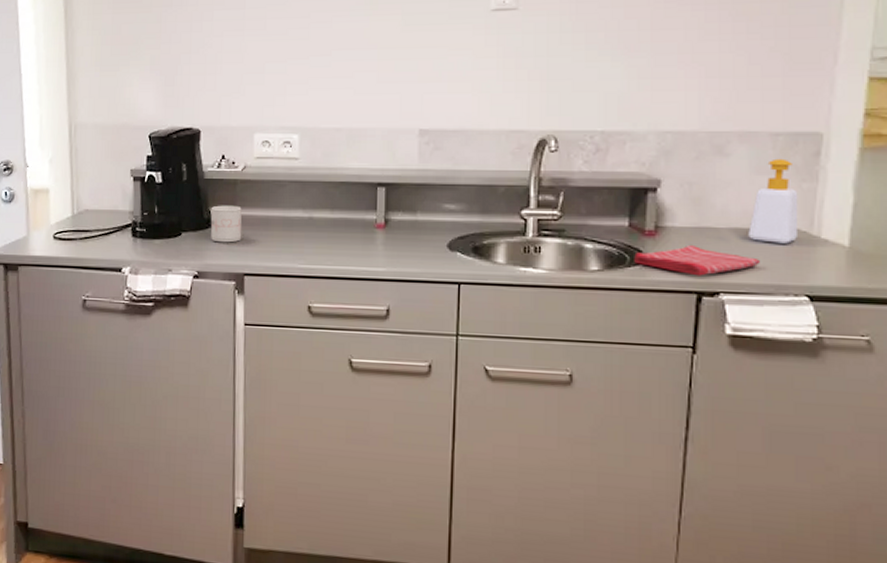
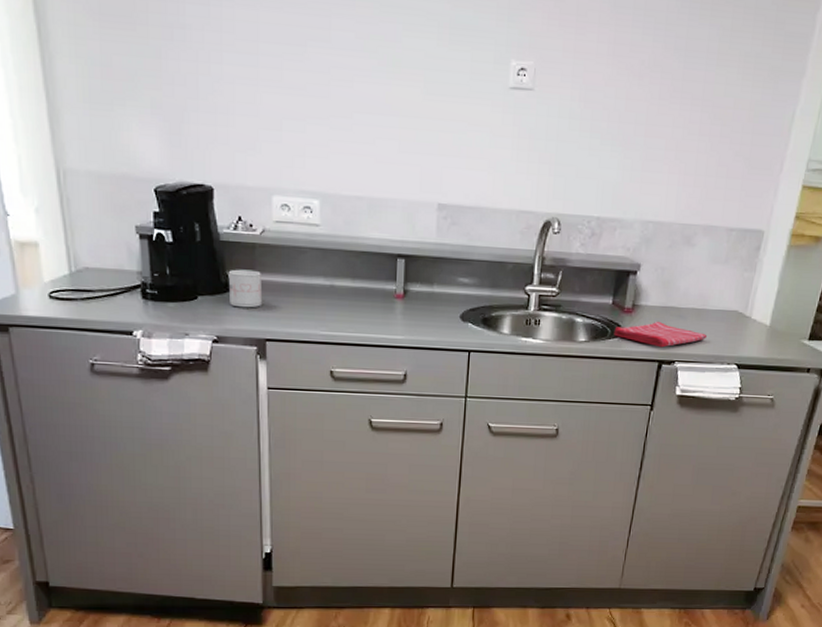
soap bottle: present [748,158,799,244] -> none [701,250,741,322]

